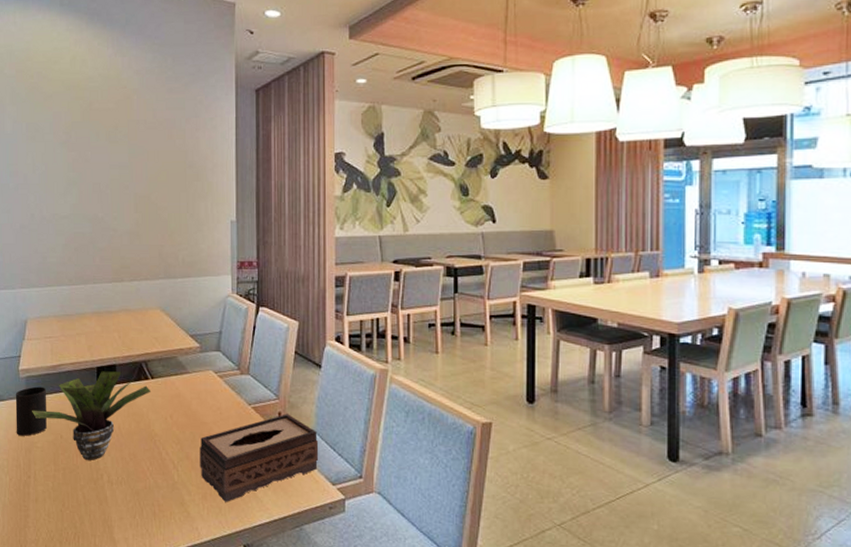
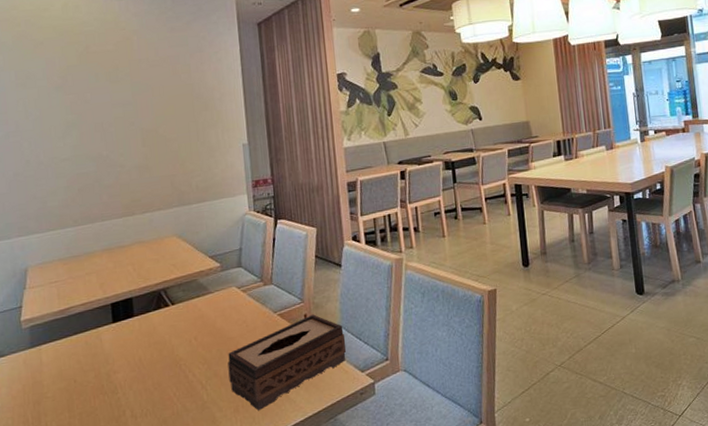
cup: present [15,386,47,436] -> none [17,333,58,390]
potted plant: present [32,371,152,460] -> none [39,304,173,400]

